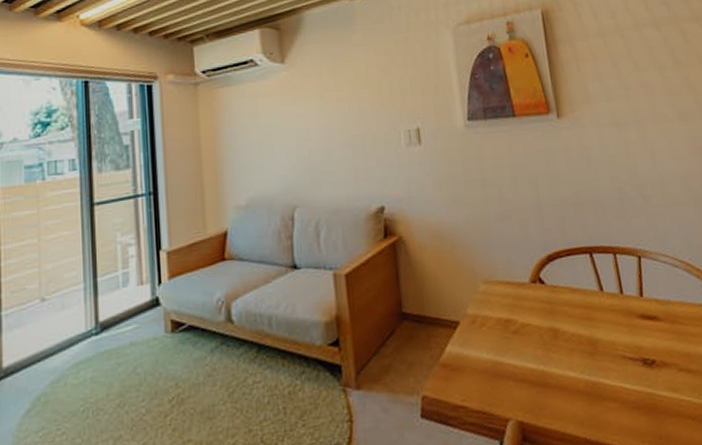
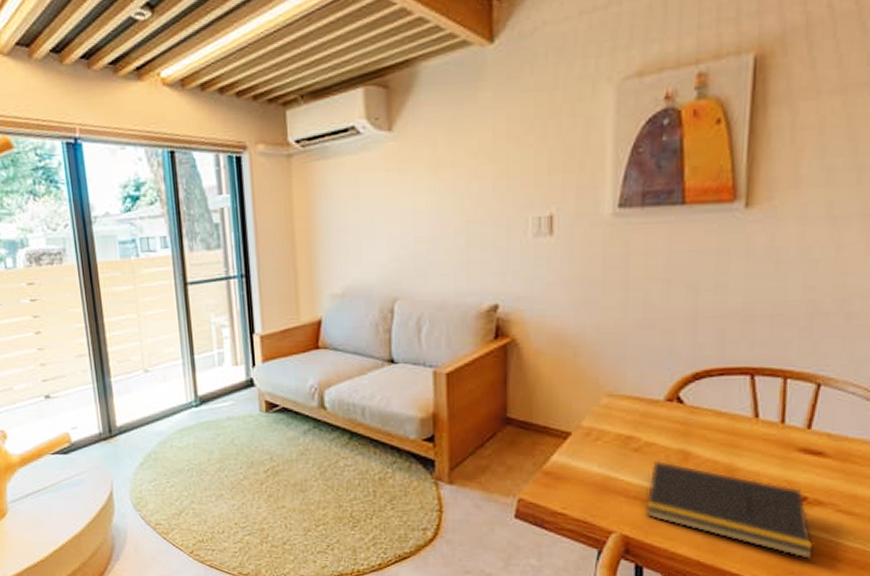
notepad: none [530,339,673,423] -> present [646,460,814,560]

